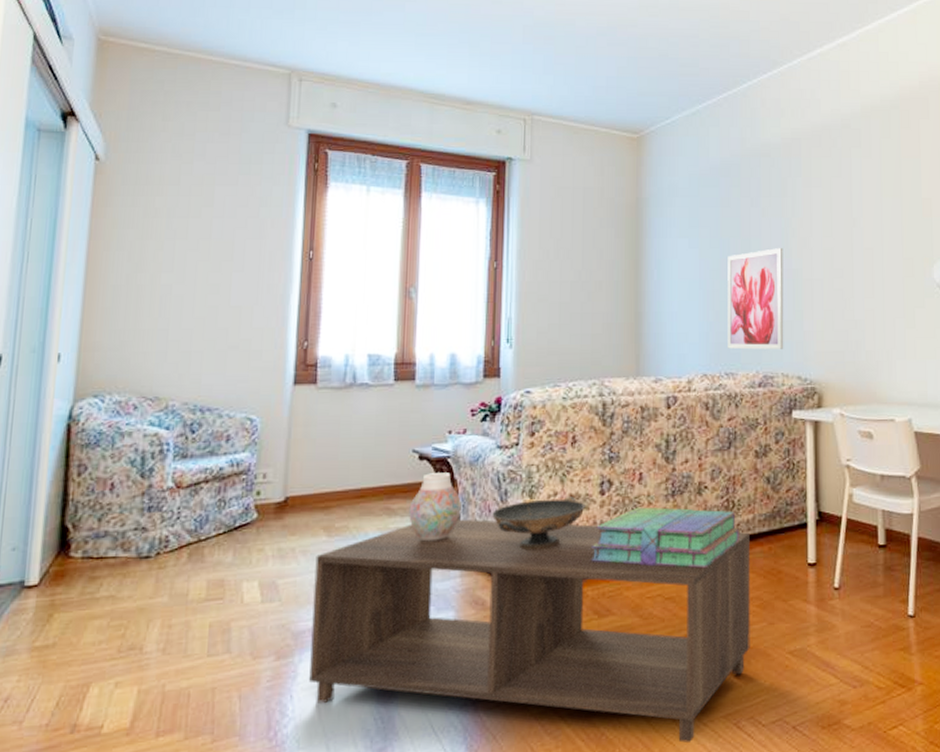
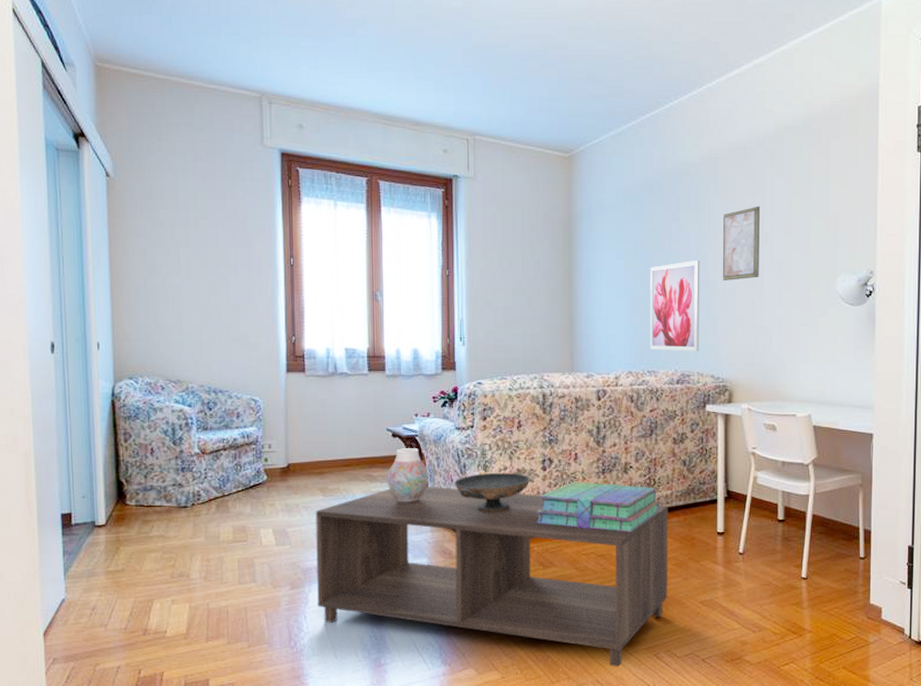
wall art: none [808,189,848,270] -> present [722,206,760,281]

